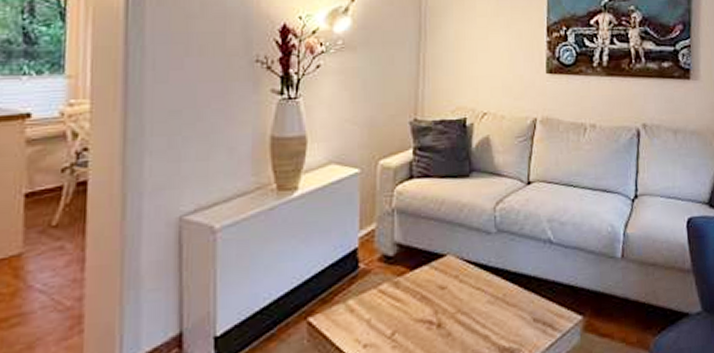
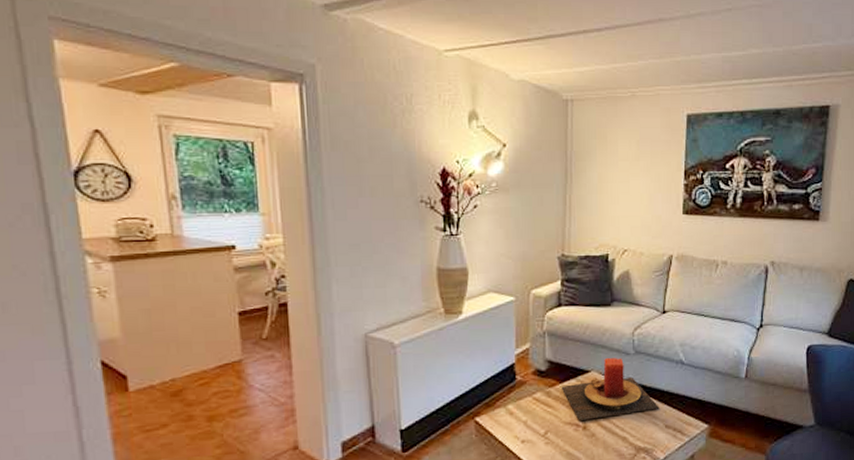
candle: none [411,237,526,318] -> present [561,357,660,421]

